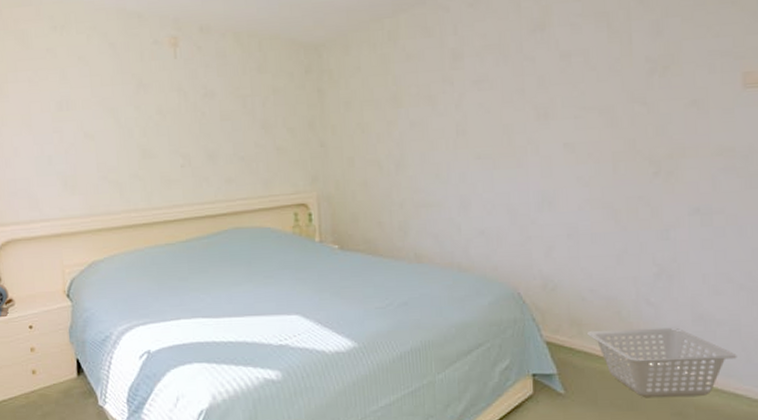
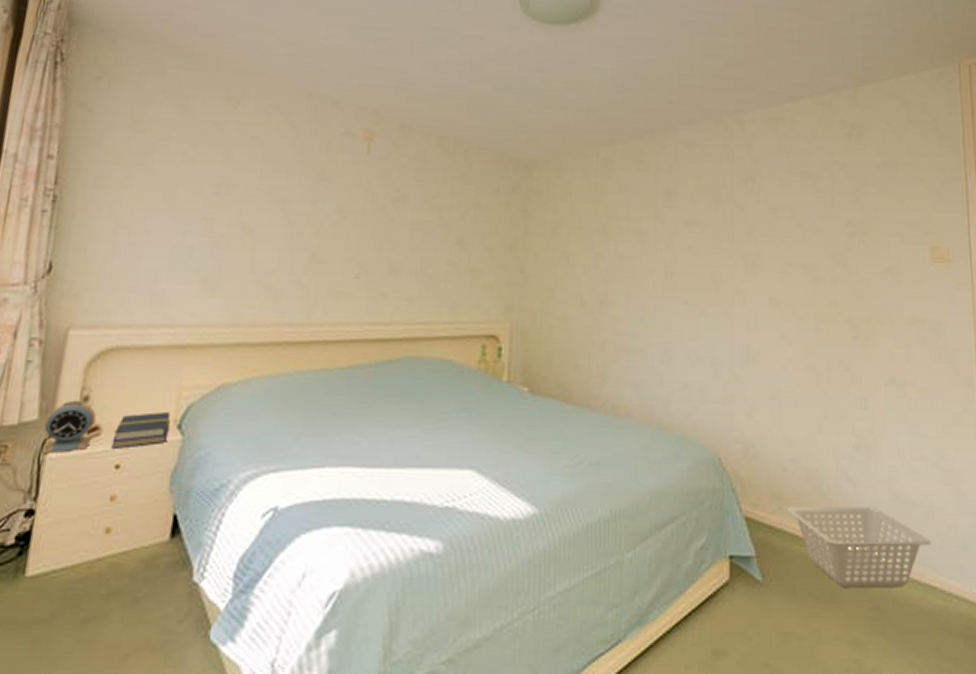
book: none [23,286,62,314] -> present [111,412,171,449]

